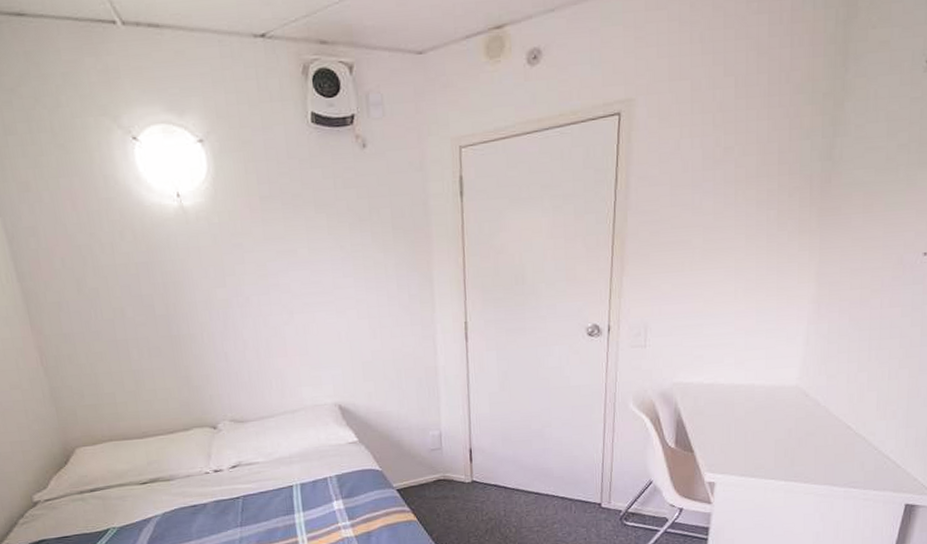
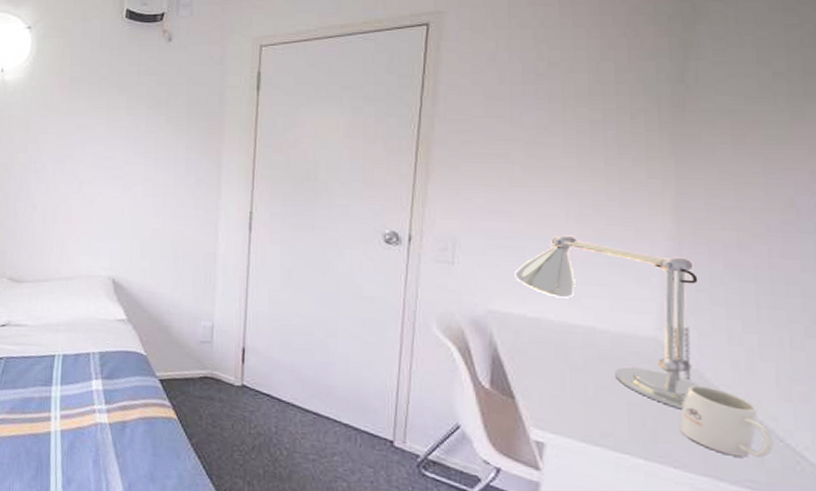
desk lamp: none [694,310,830,439] -> present [515,236,700,410]
mug: none [810,417,871,467] -> present [679,385,774,458]

